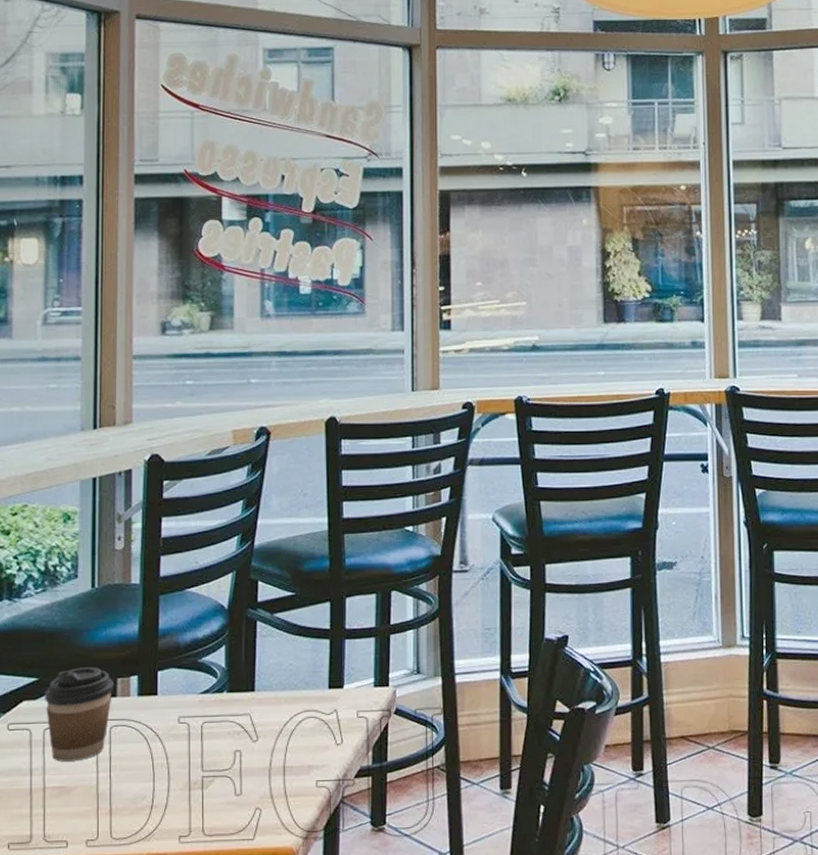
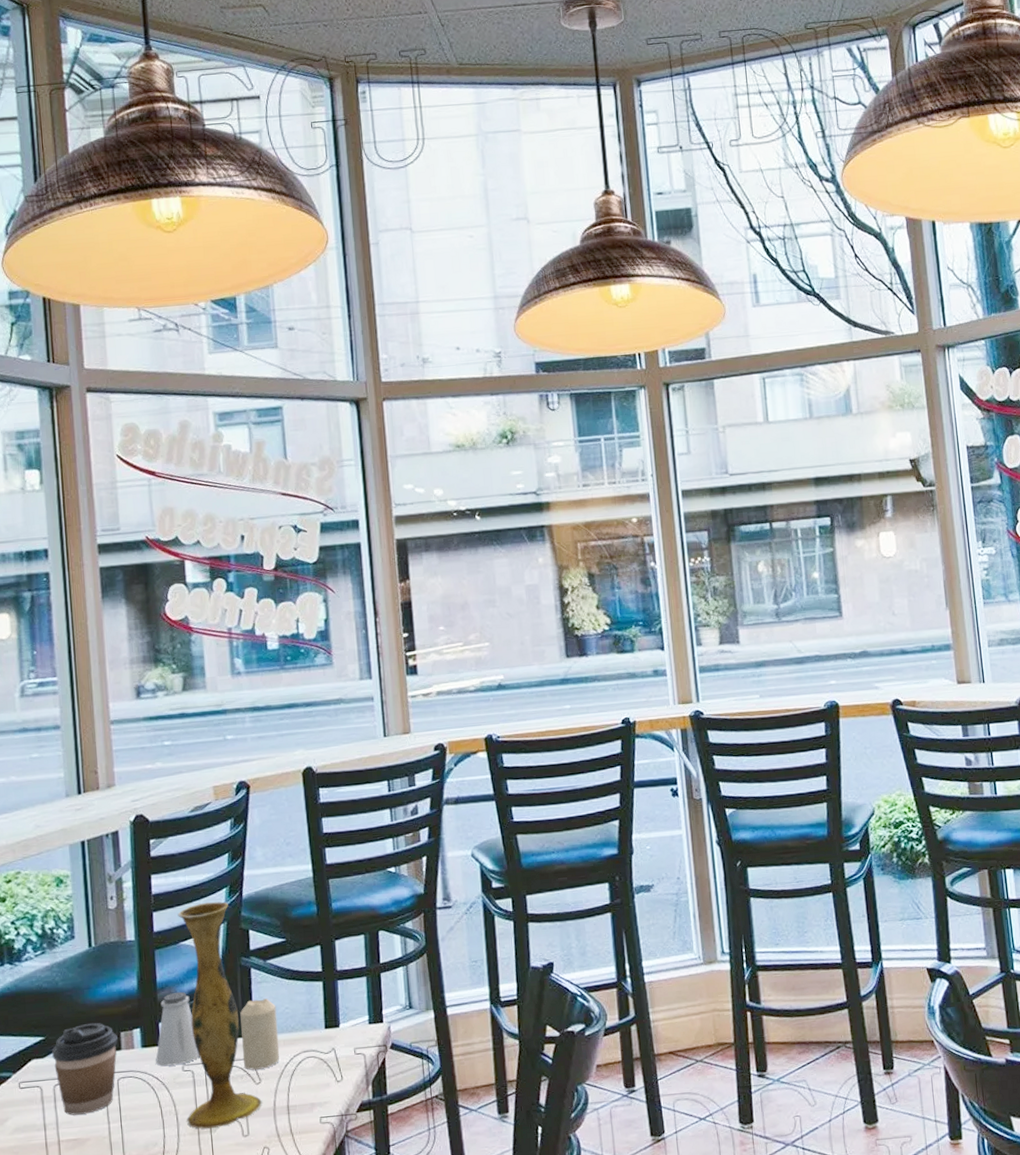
saltshaker: none [151,640,196,717] -> present [156,991,199,1067]
vase: none [178,549,259,786] -> present [177,902,263,1130]
candle: none [241,653,280,727] -> present [240,998,280,1070]

